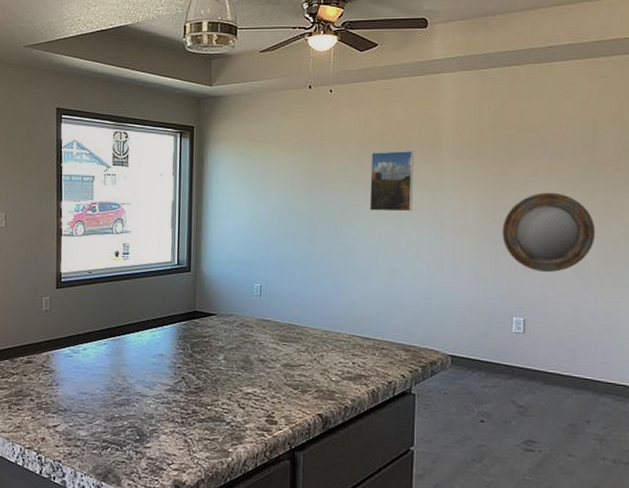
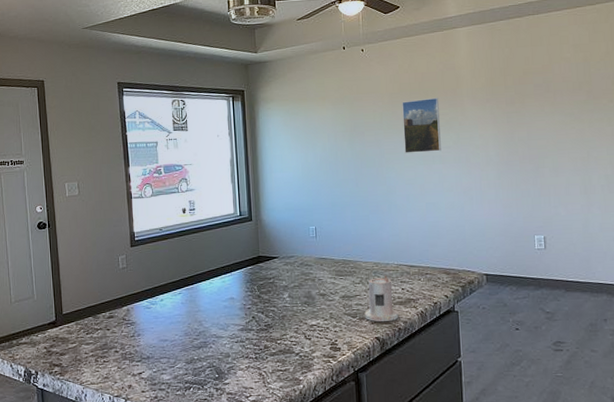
candle: none [307,345,347,398] -> present [364,275,399,322]
home mirror: present [502,192,596,273] -> none [519,125,597,195]

